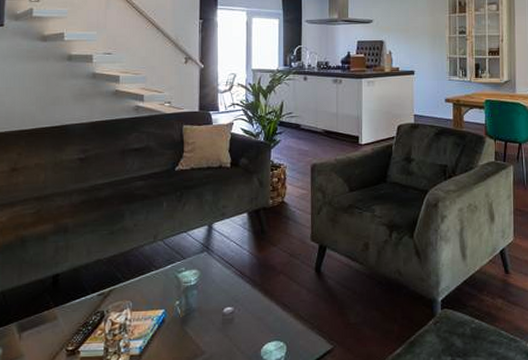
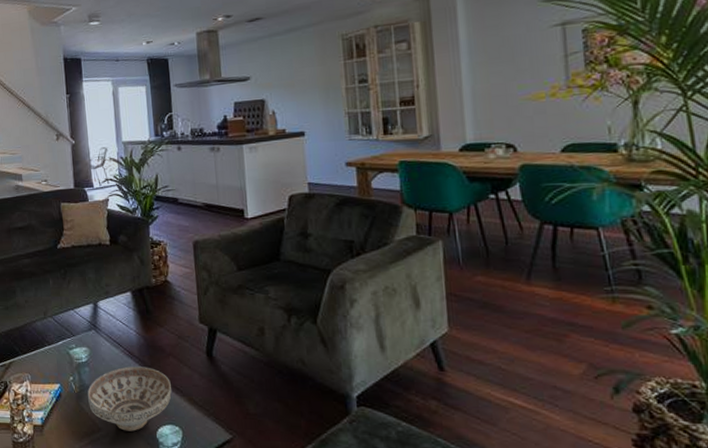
decorative bowl: none [192,286,279,352] -> present [87,366,172,432]

